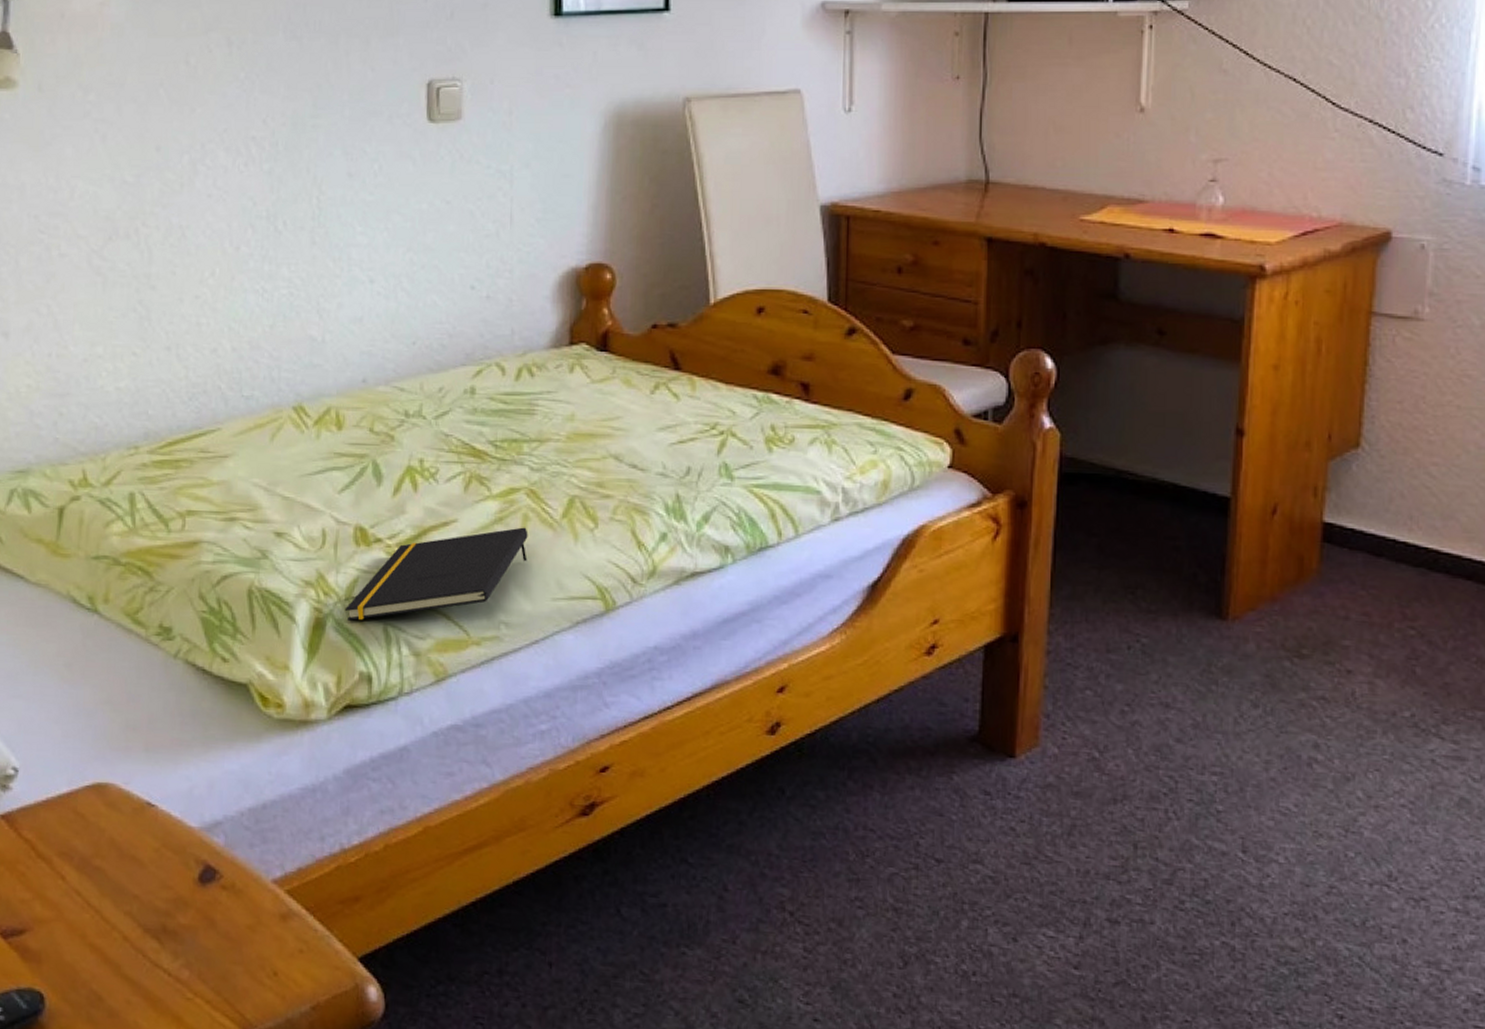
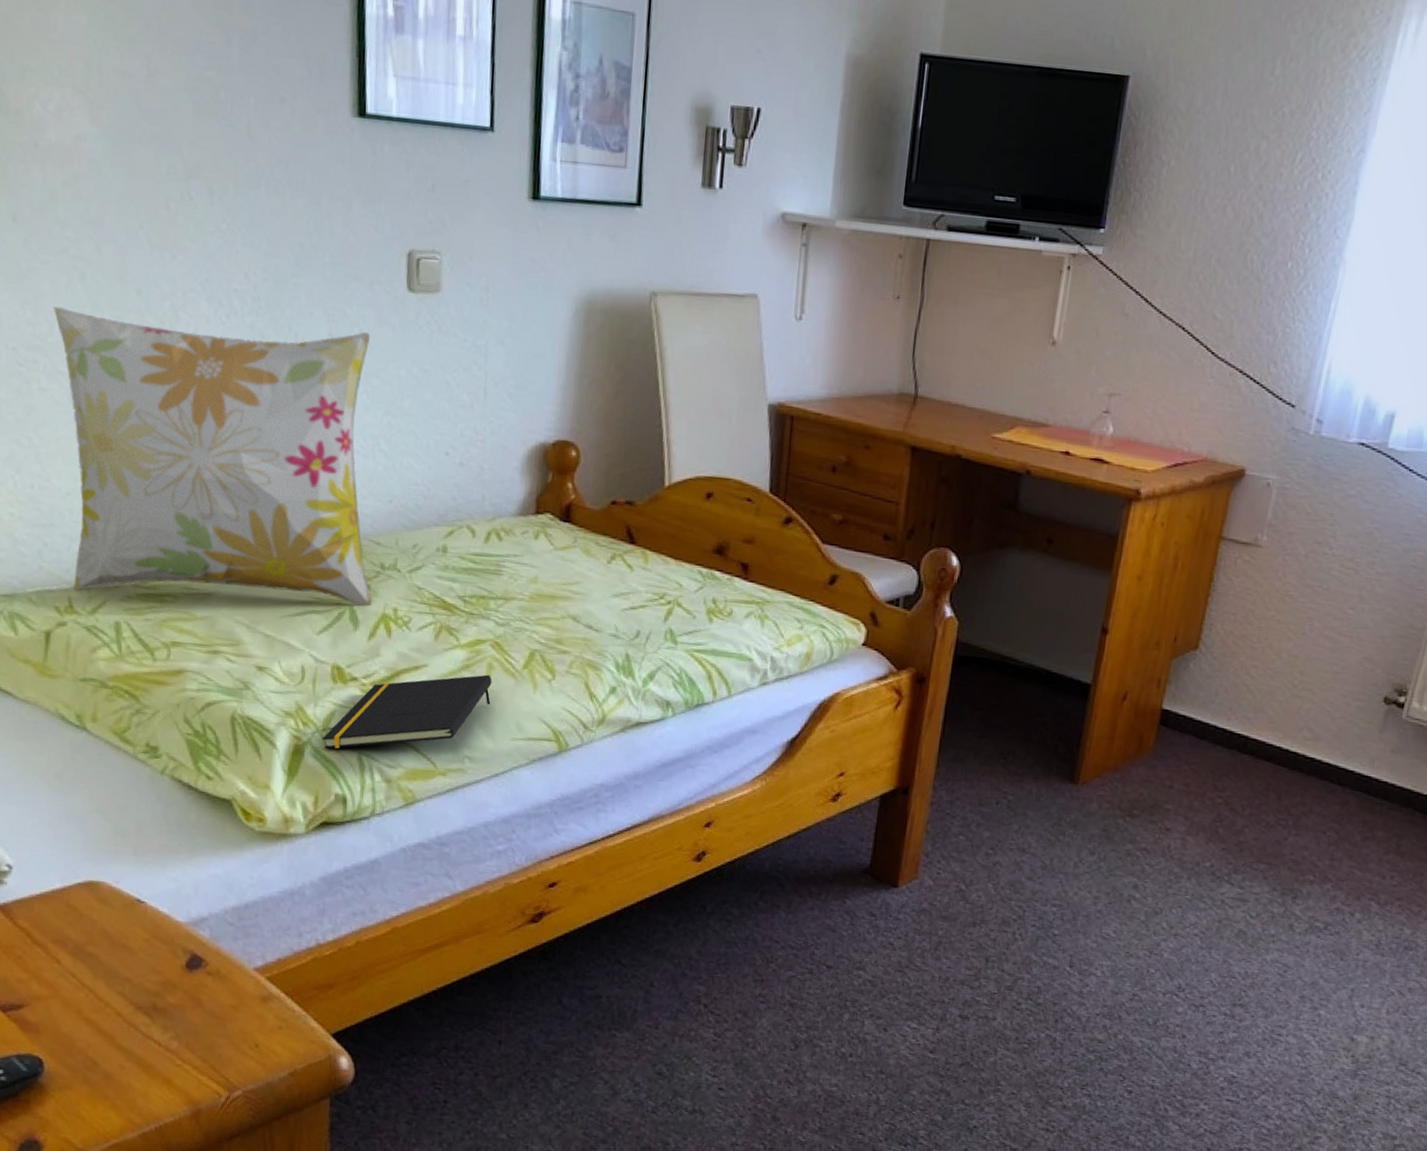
decorative pillow: none [74,167,395,462] -> present [53,306,371,606]

